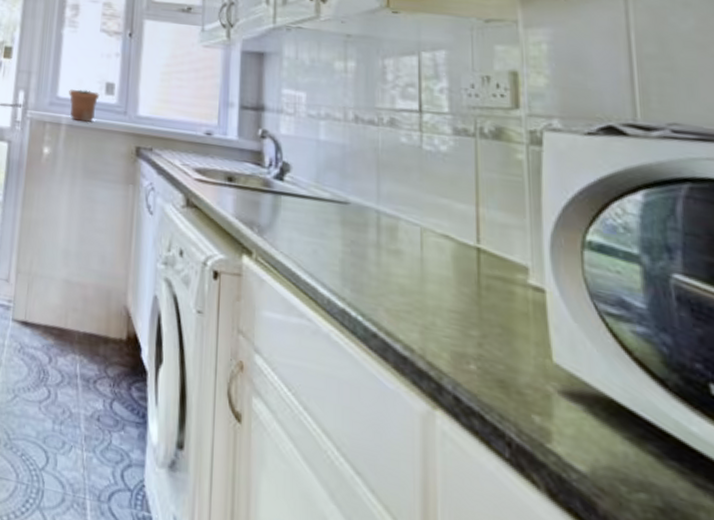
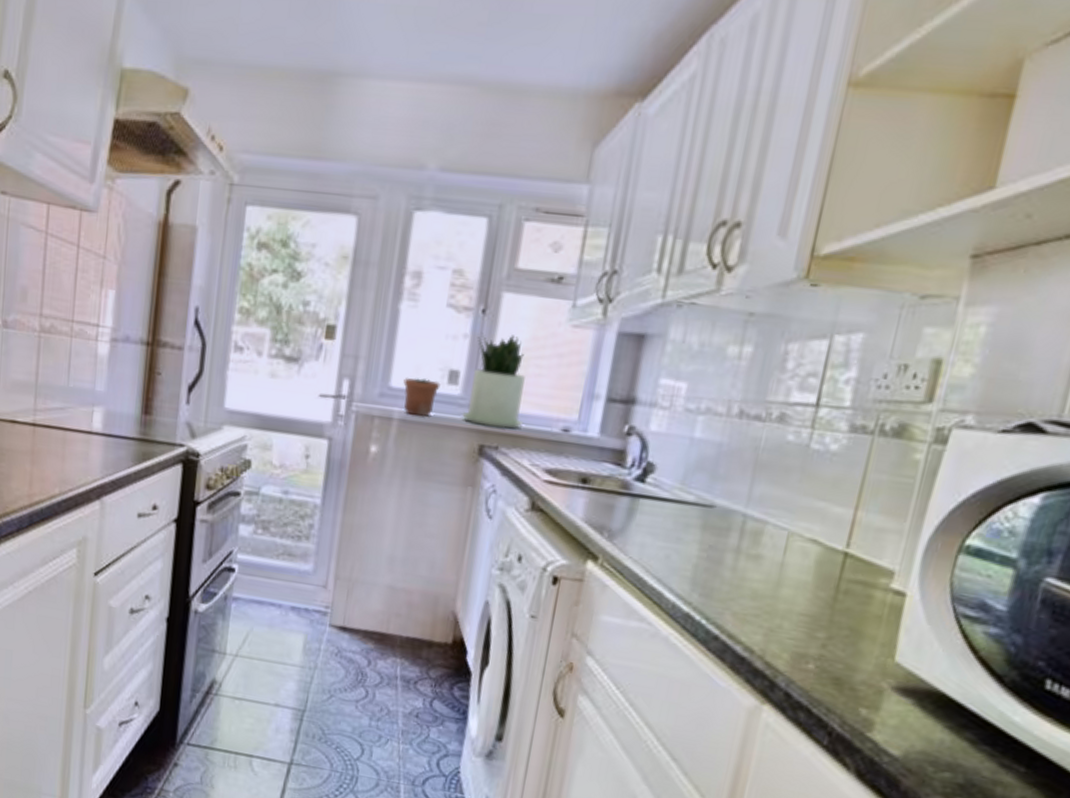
planter: none [119,52,172,133] -> present [462,333,525,429]

